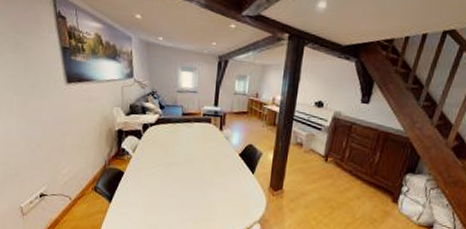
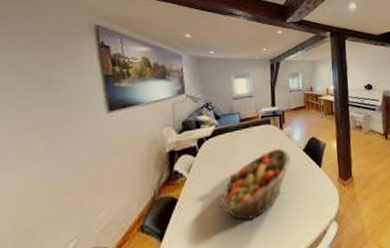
fruit basket: none [158,148,226,204] -> present [219,149,291,221]

